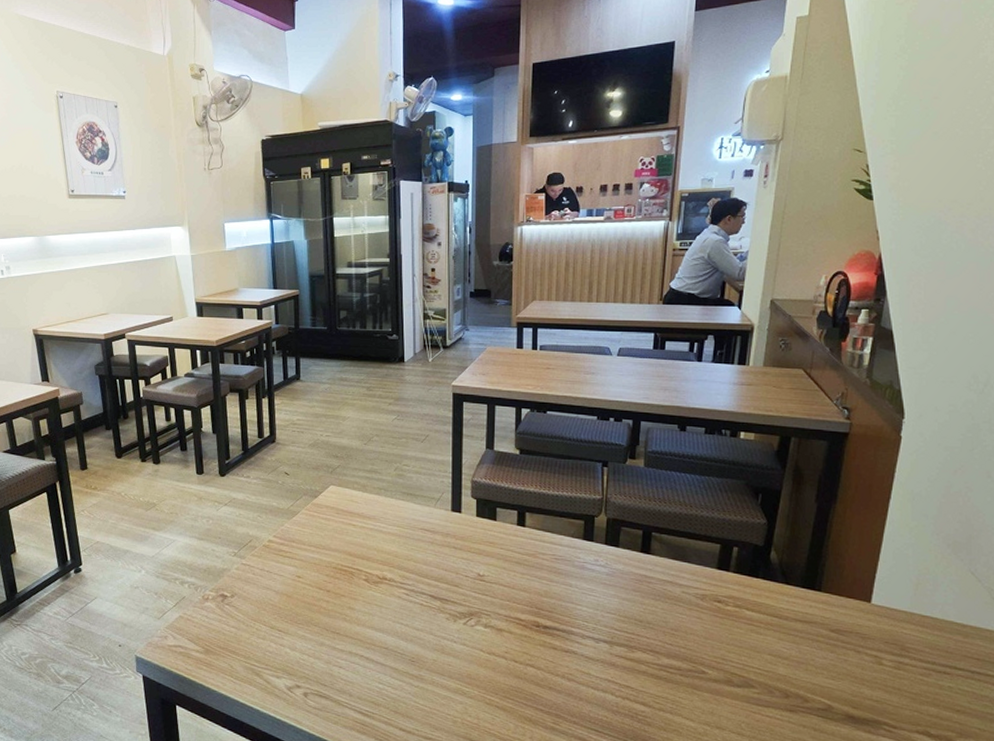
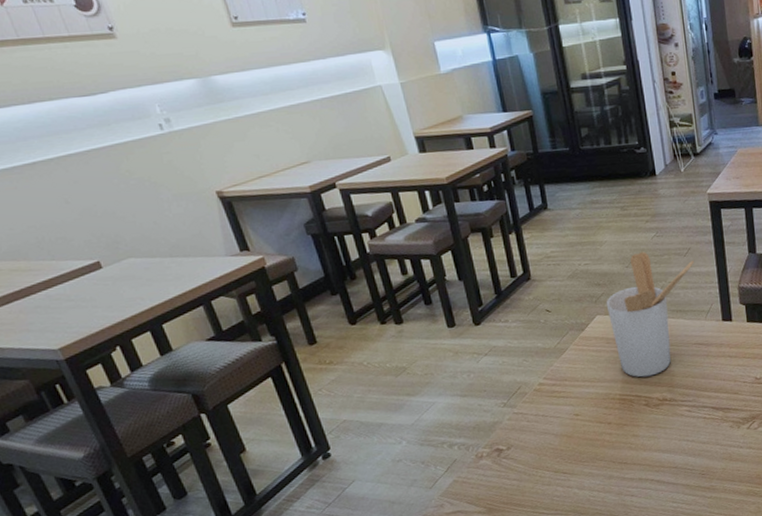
utensil holder: none [341,432,430,553] -> present [606,251,694,378]

